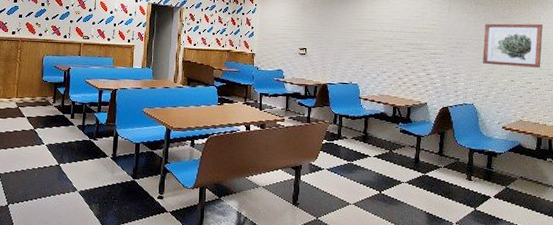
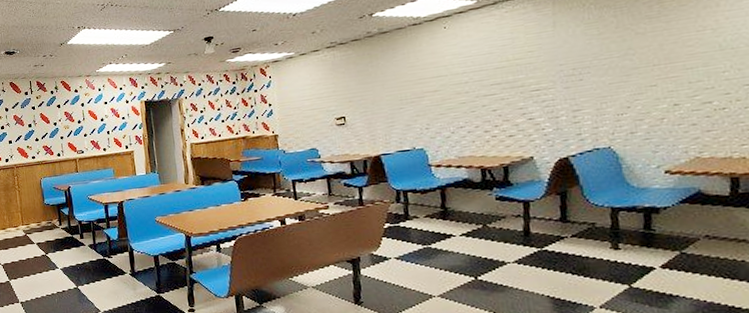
wall art: present [483,23,543,69] -> none [617,14,728,89]

